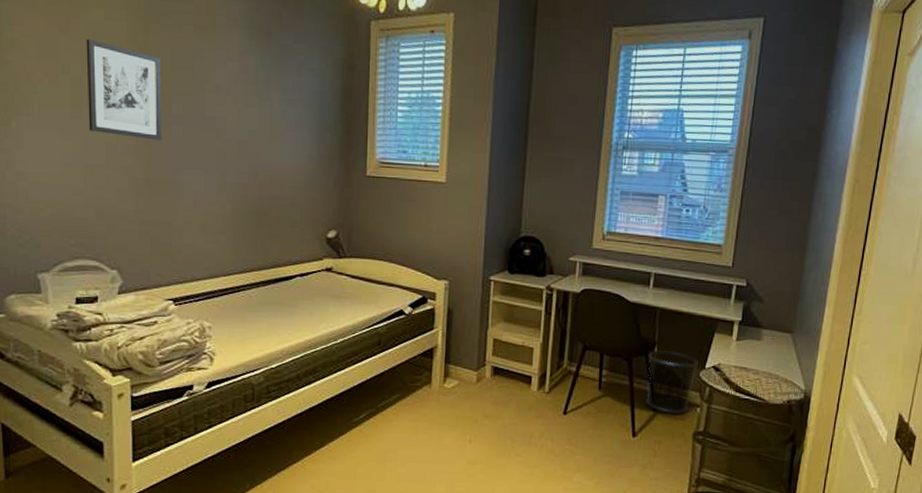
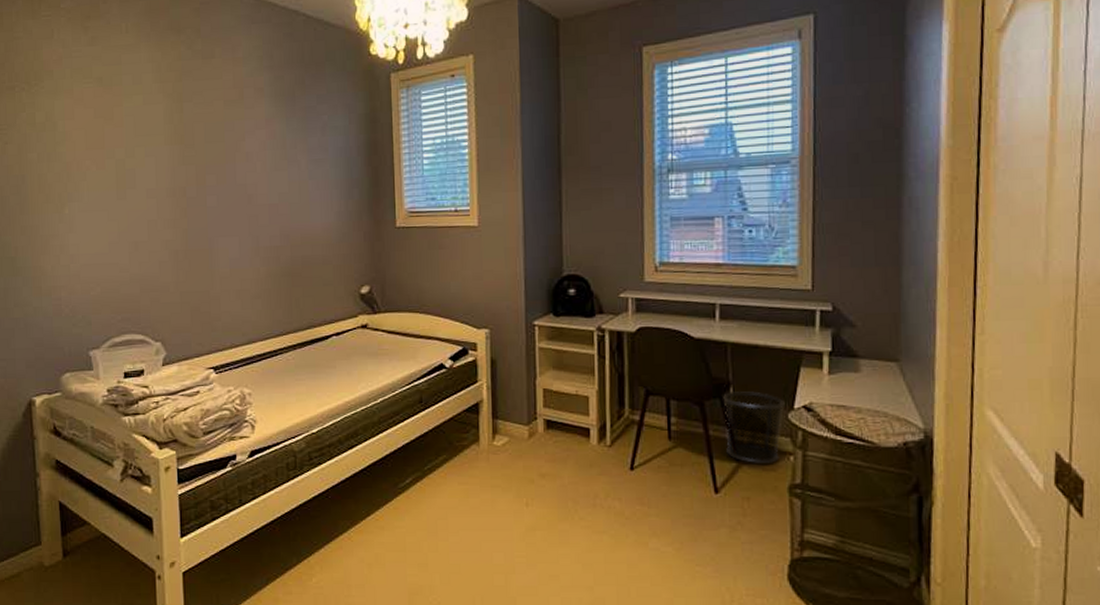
wall art: present [86,39,162,141] -> none [128,124,198,213]

